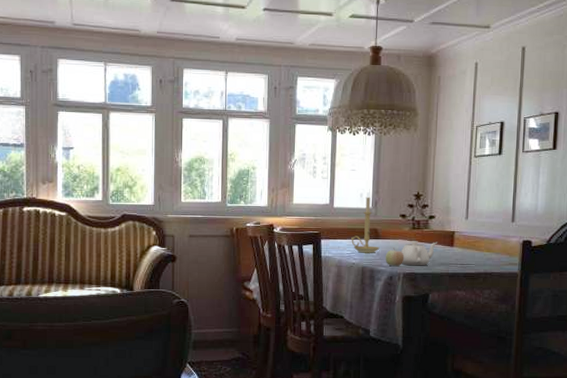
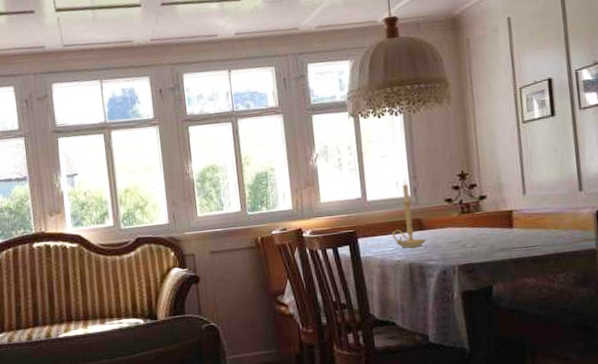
fruit: present [385,247,405,267] -> none [434,237,457,260]
teapot: present [400,240,437,266] -> none [451,225,493,256]

